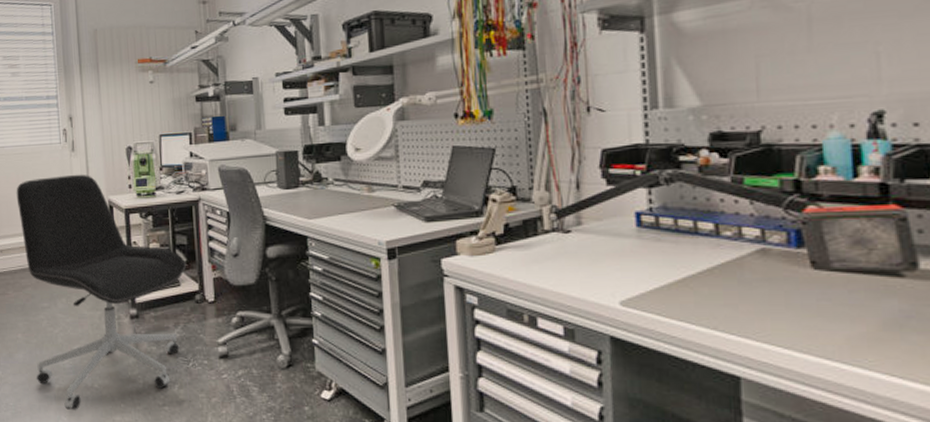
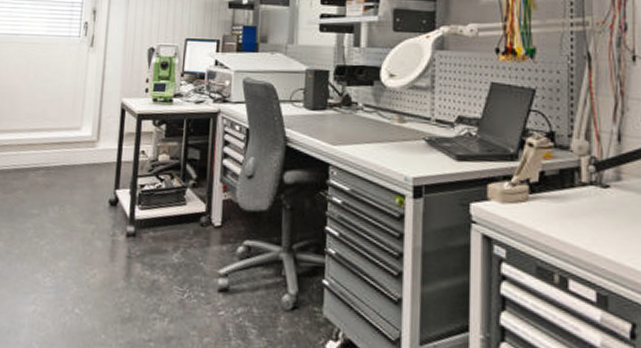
office chair: present [16,174,187,410] -> none [11,71,196,337]

